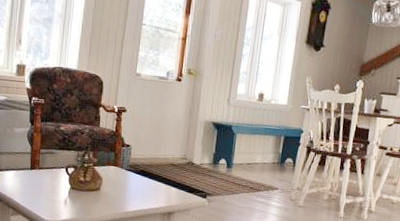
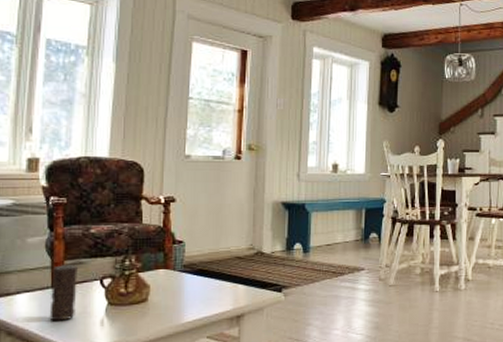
candle: none [28,152,51,196] -> present [49,264,79,321]

